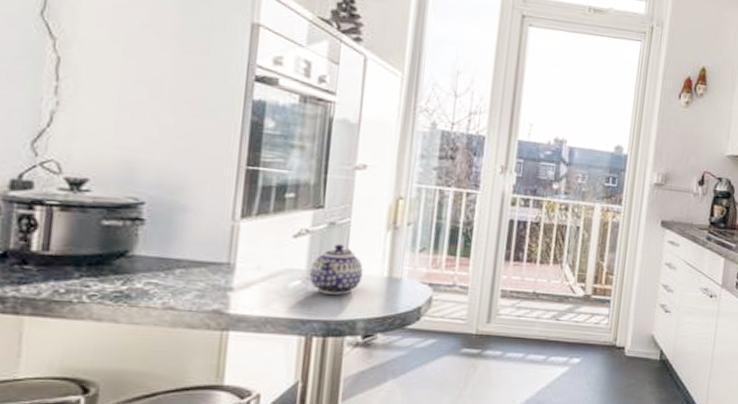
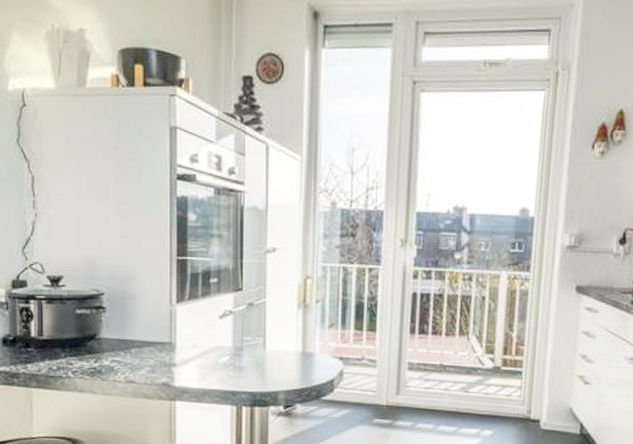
teapot: present [310,243,363,295] -> none [236,322,280,369]

